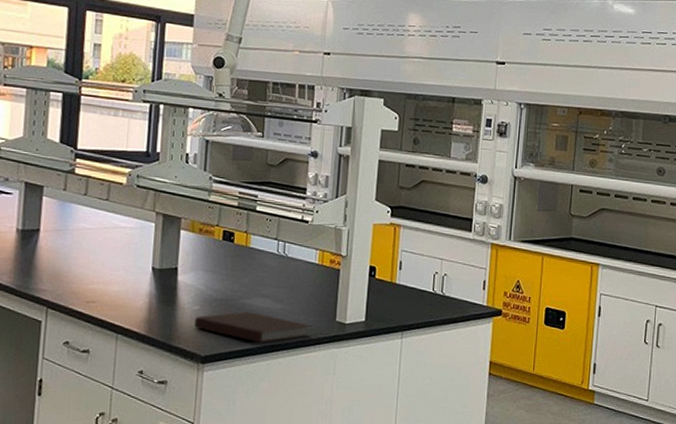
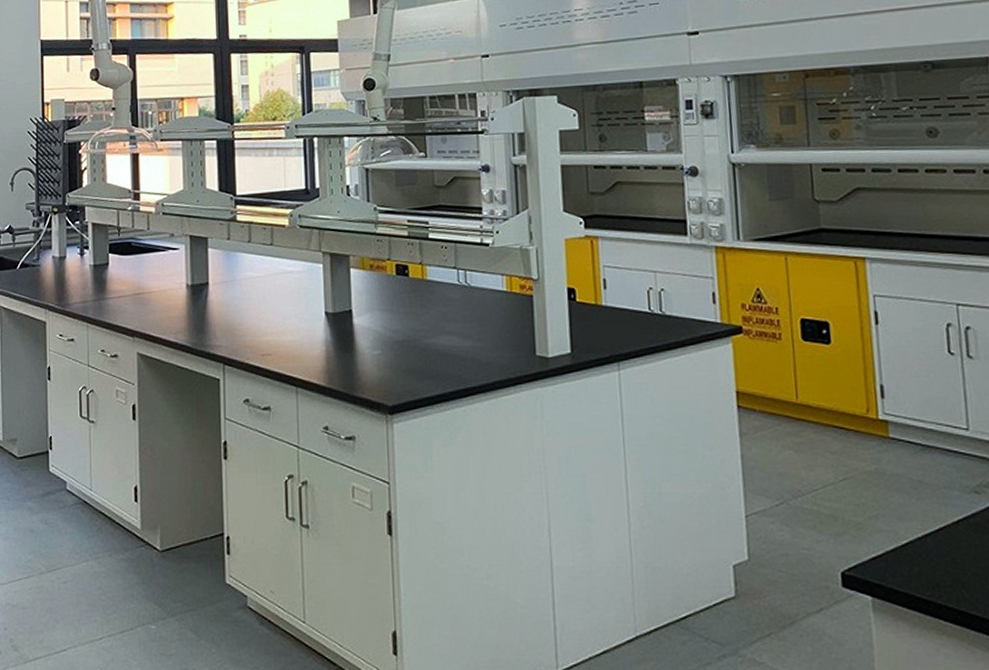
notebook: present [195,312,312,343] -> none [377,353,509,387]

